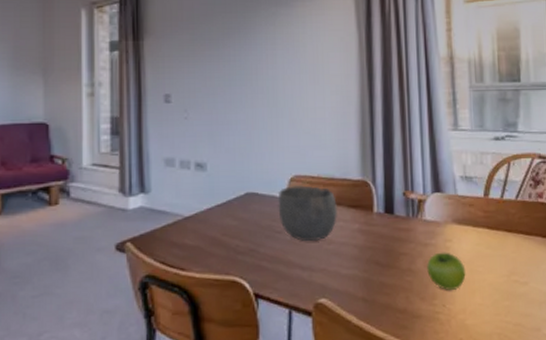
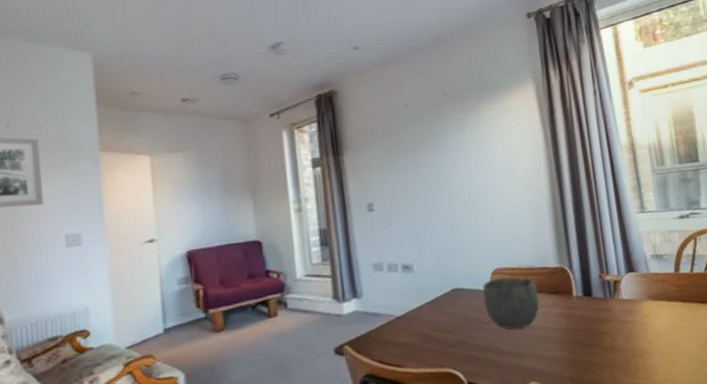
fruit: present [427,252,466,290] -> none [627,327,665,363]

